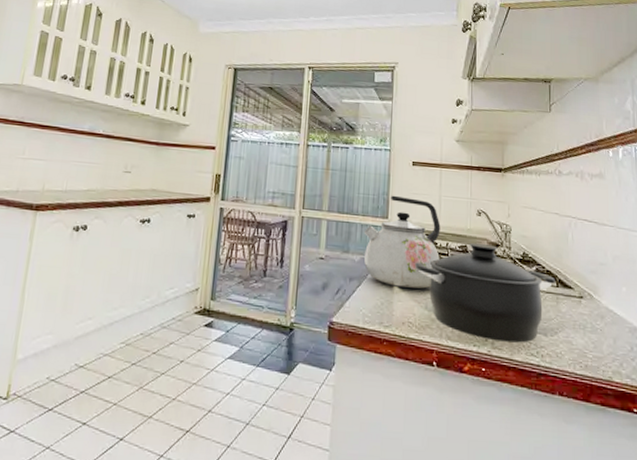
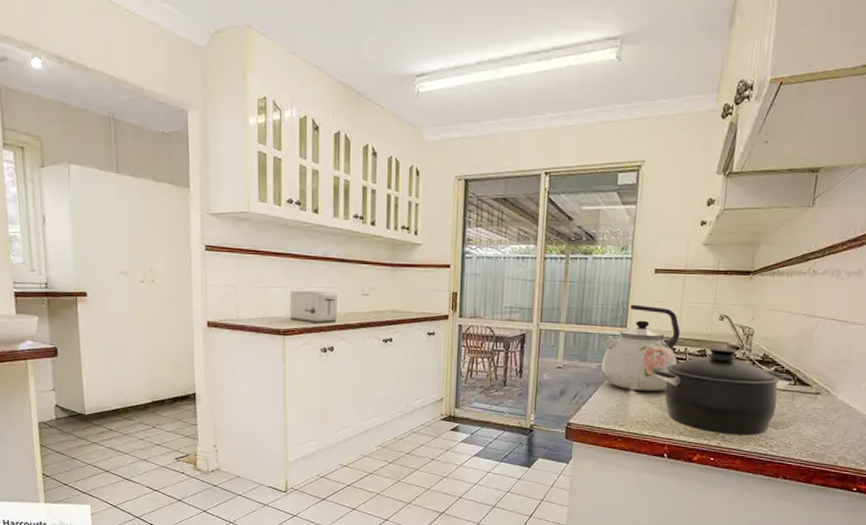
toaster: none [45,163,100,201] -> present [289,290,338,325]

